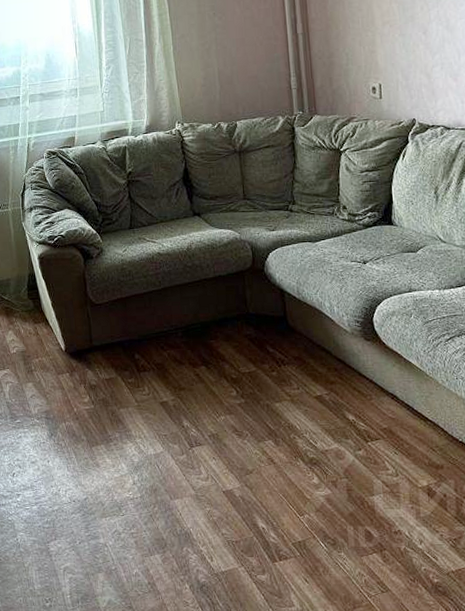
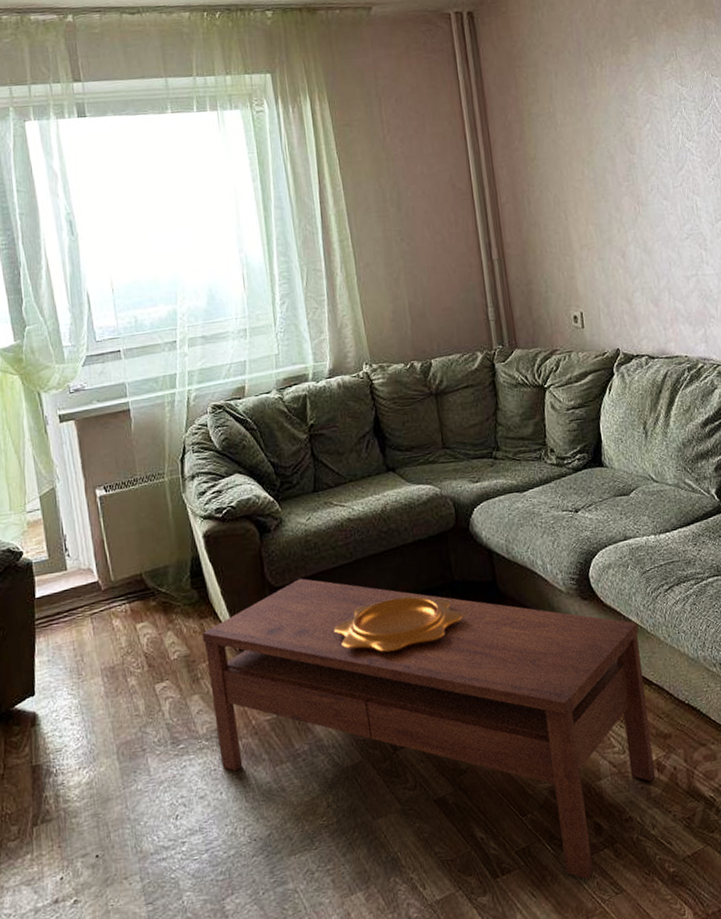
coffee table: none [35,299,426,577] -> present [201,578,656,880]
decorative bowl: none [144,321,255,367] -> present [334,595,463,653]

